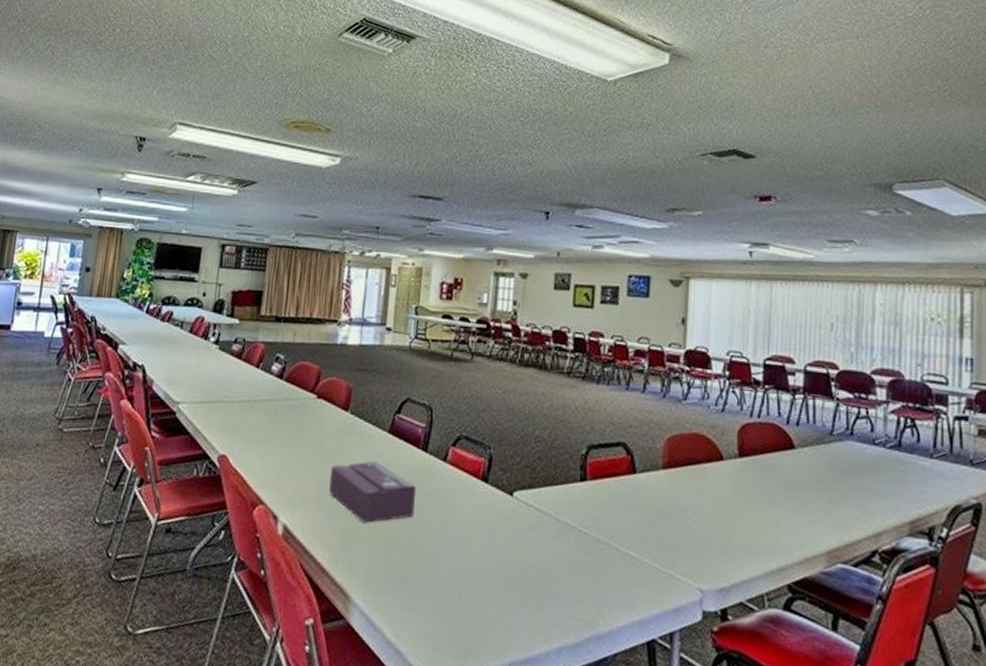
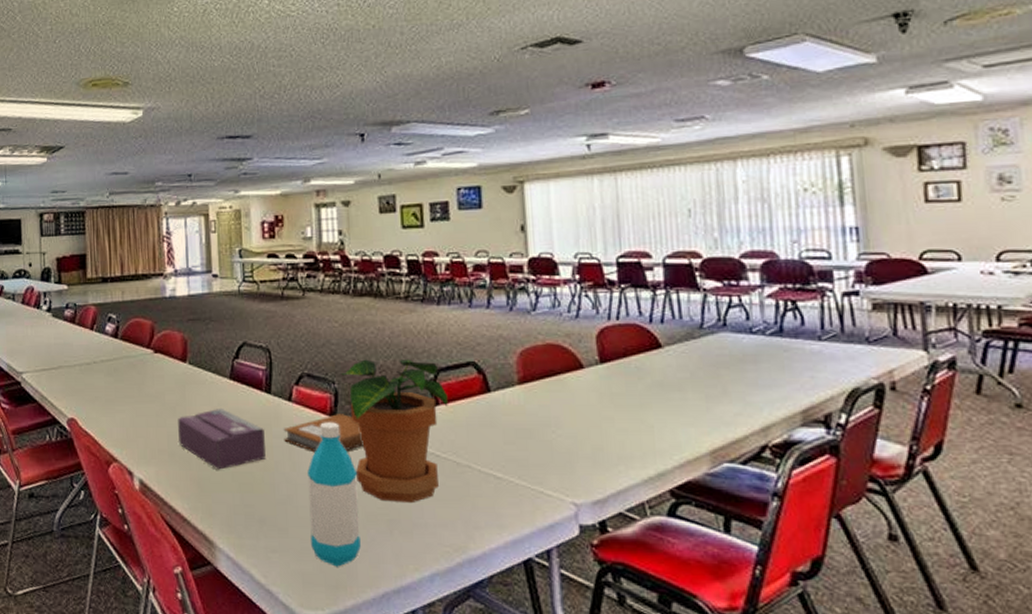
notebook: none [433,479,511,517] -> present [283,414,364,453]
water bottle: none [446,486,501,633] -> present [307,422,361,567]
potted plant: none [496,428,596,575] -> present [340,358,448,504]

